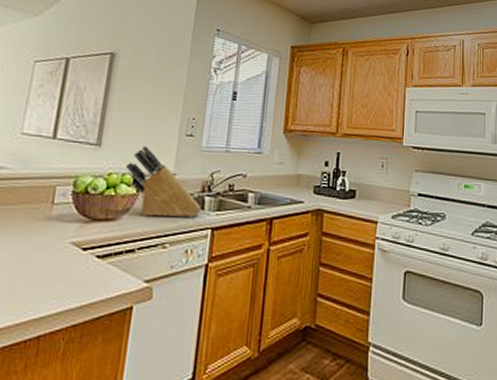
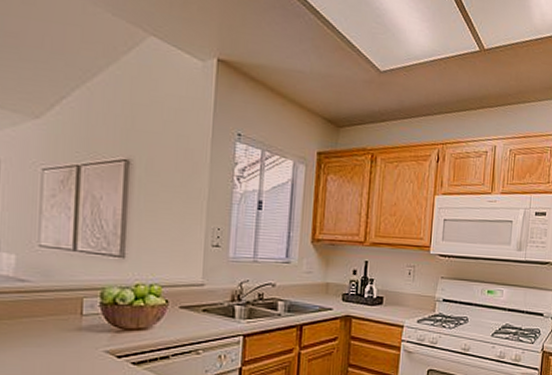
knife block: present [125,146,202,217] -> none [152,257,232,325]

